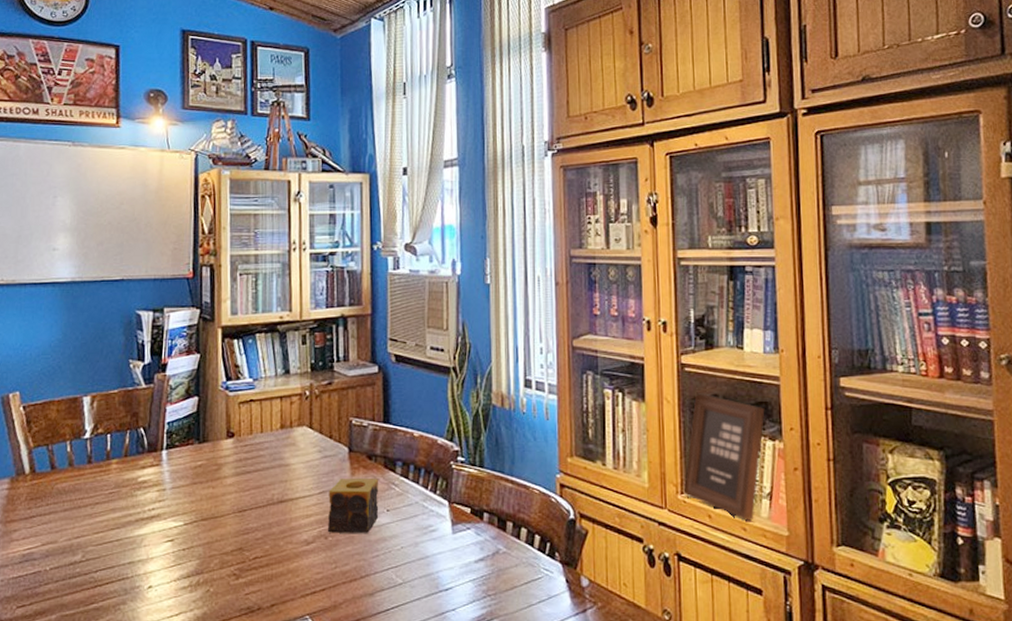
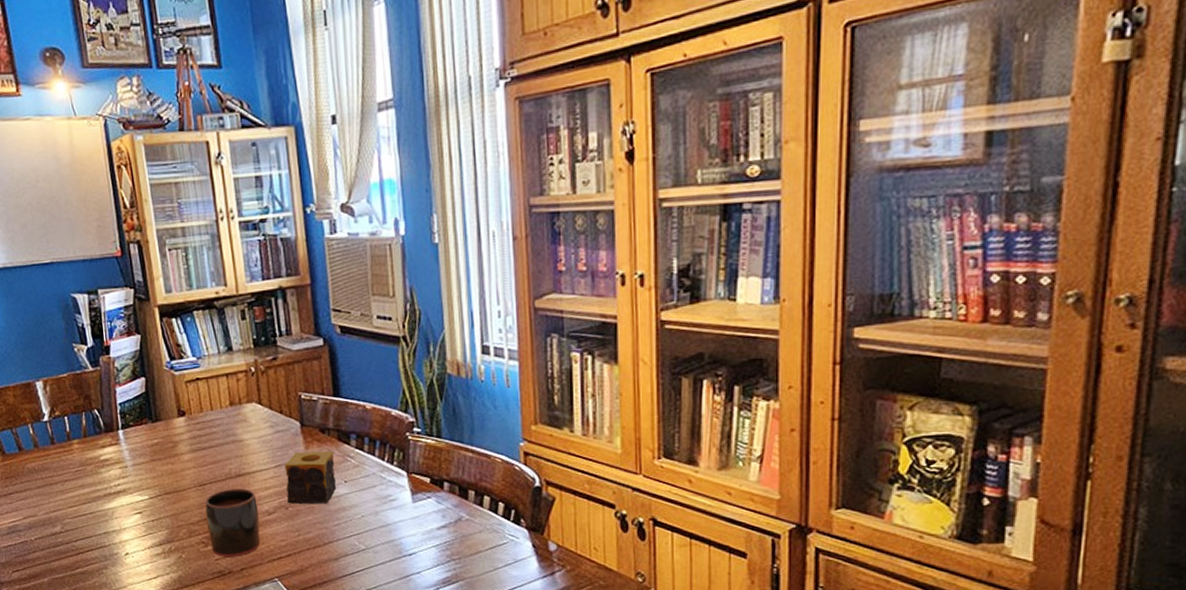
mug: none [241,516,297,591] -> present [205,489,261,557]
picture frame: present [683,393,765,520] -> none [661,352,759,484]

